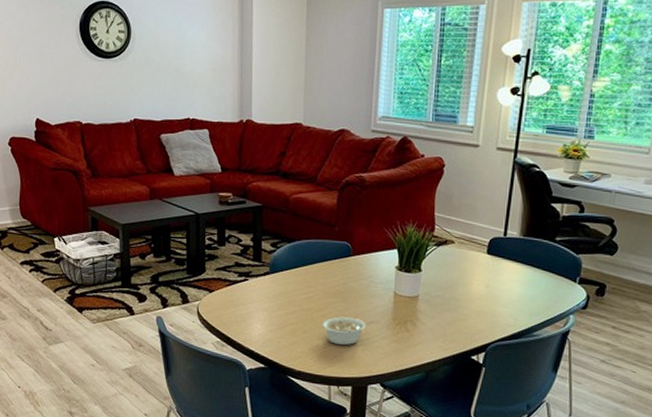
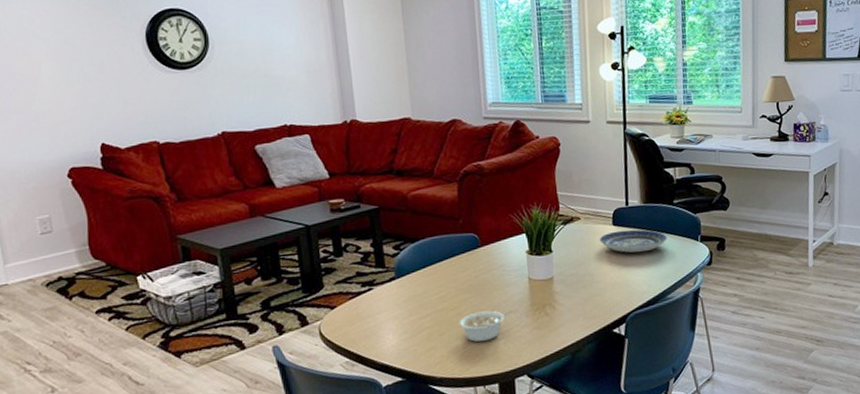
plate: none [470,260,543,286] -> present [599,229,667,253]

